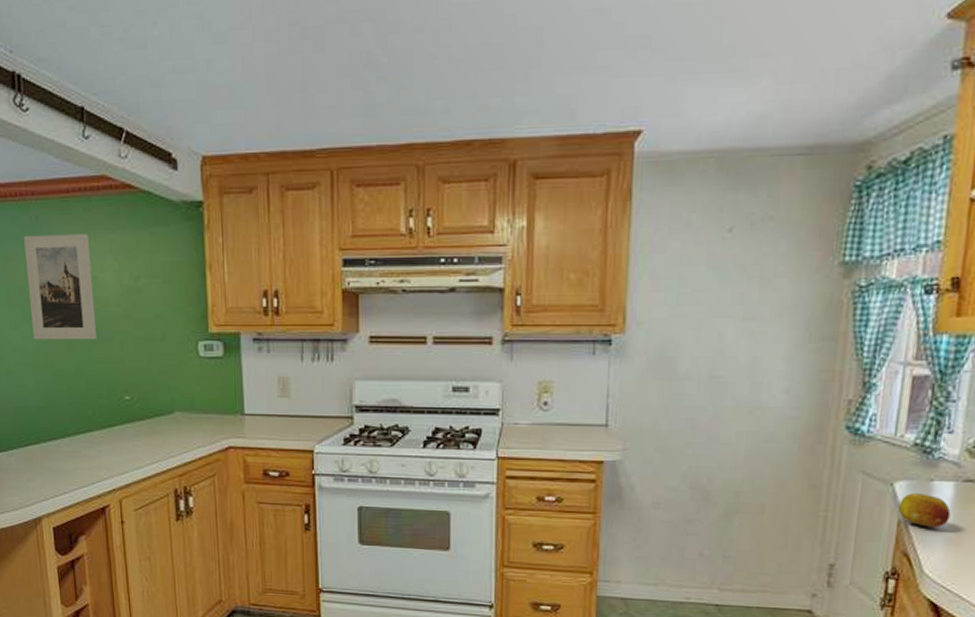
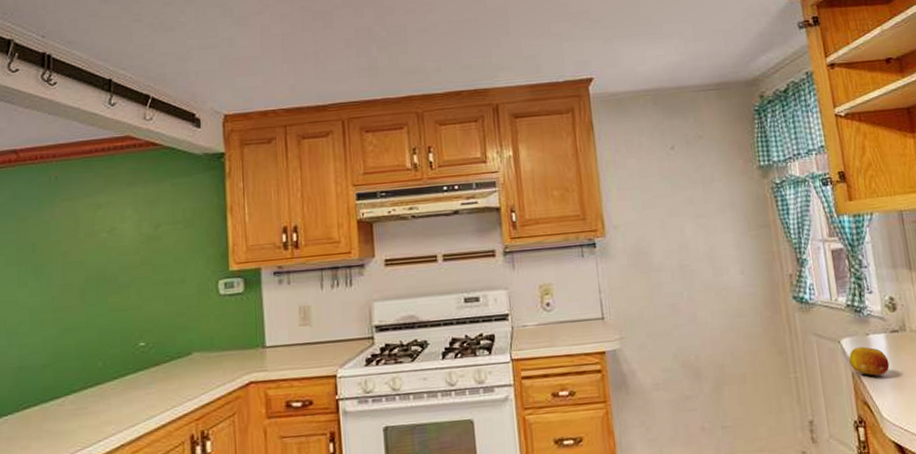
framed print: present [24,234,96,340] -> none [41,189,112,295]

